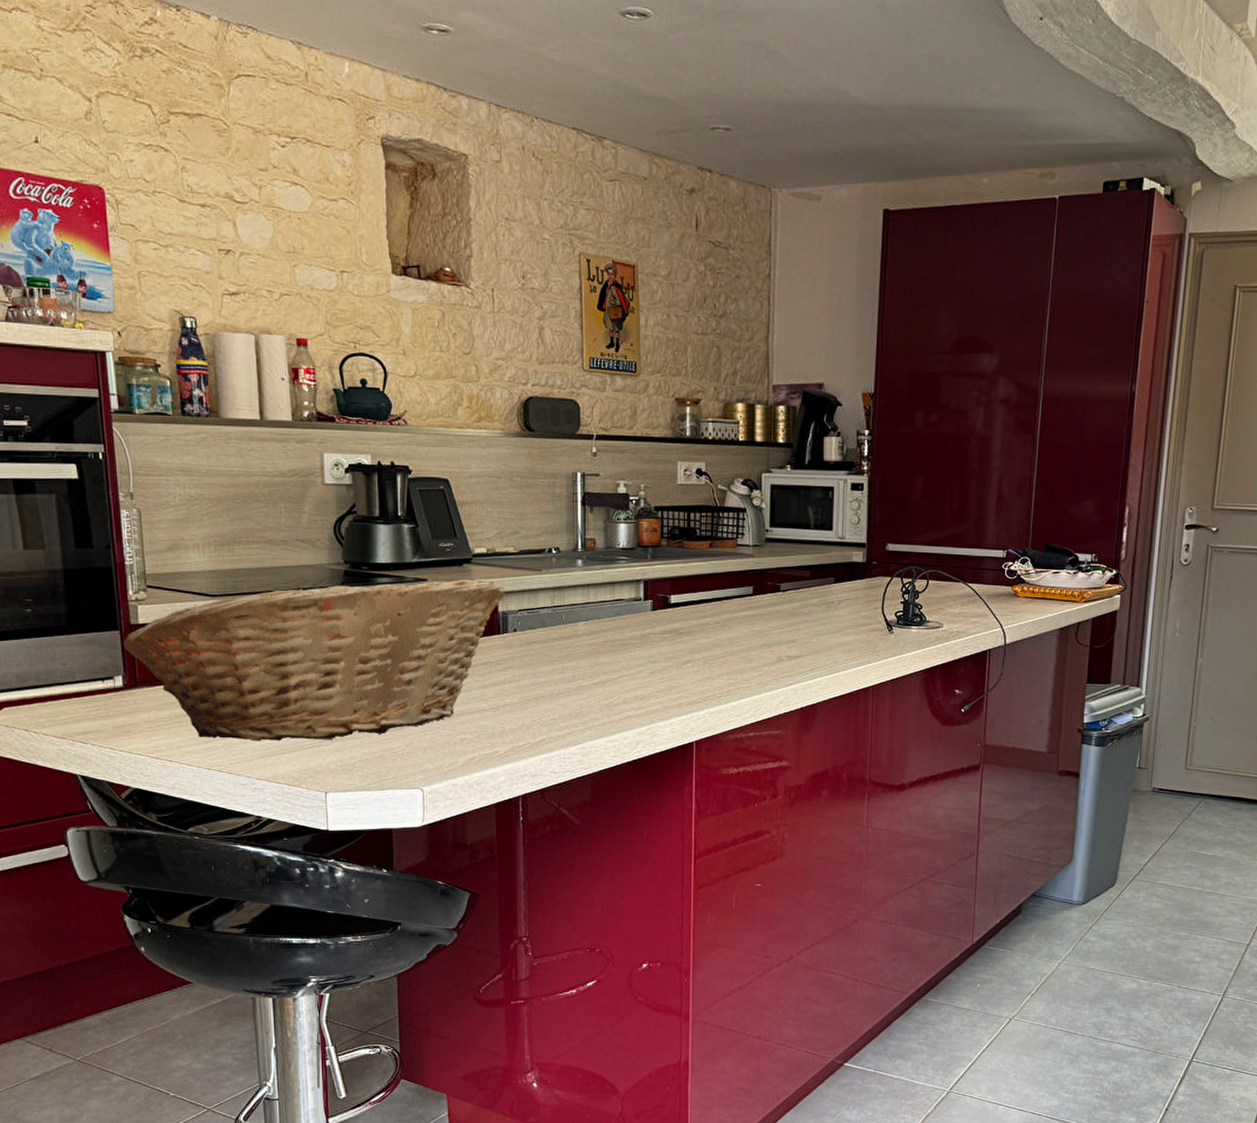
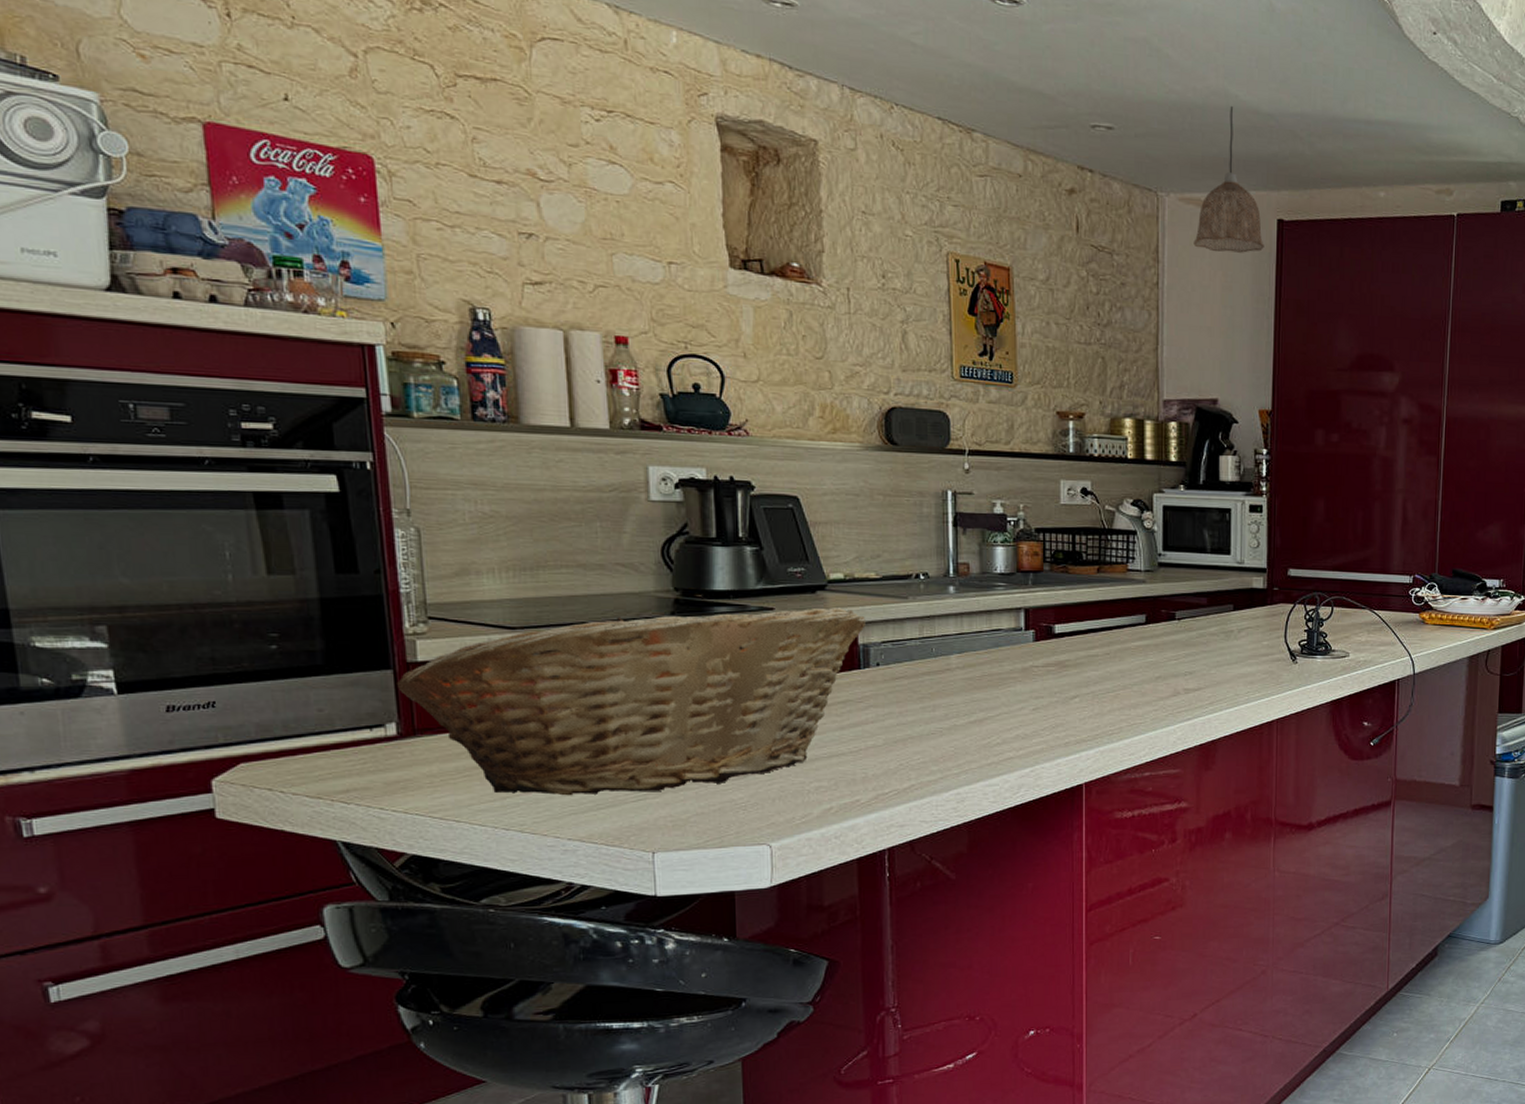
pendant lamp: none [804,102,870,243] -> present [1193,106,1264,253]

